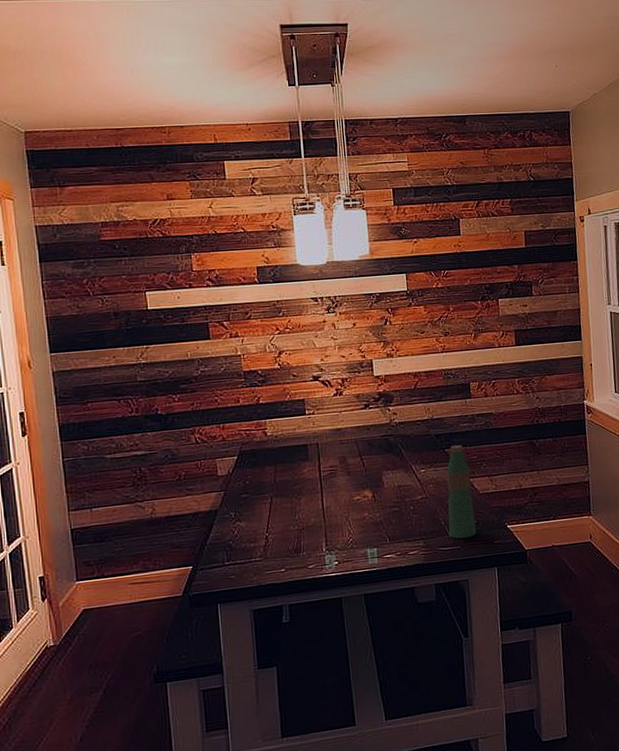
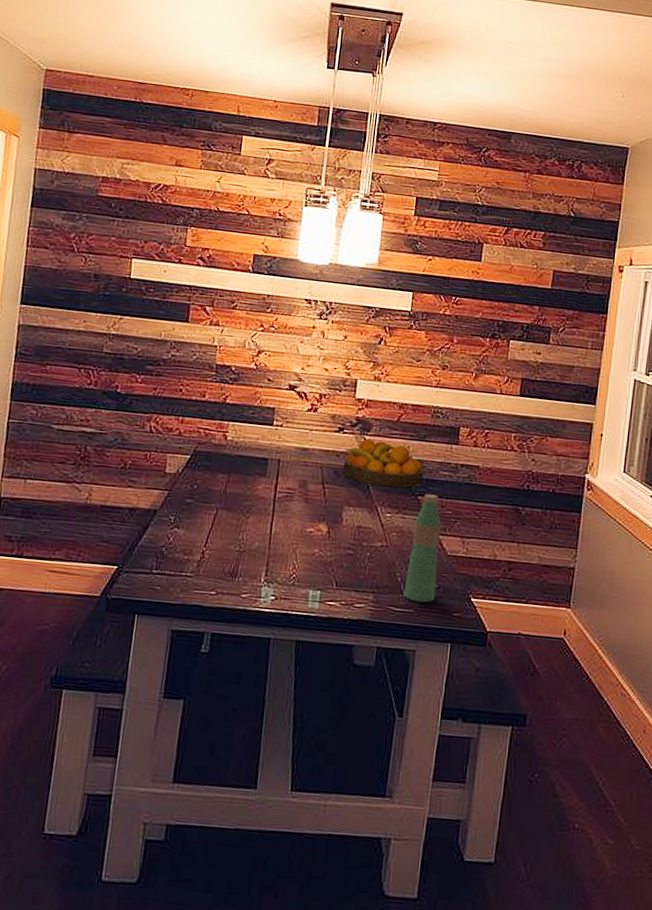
fruit bowl: none [374,408,447,448] -> present [342,438,424,488]

